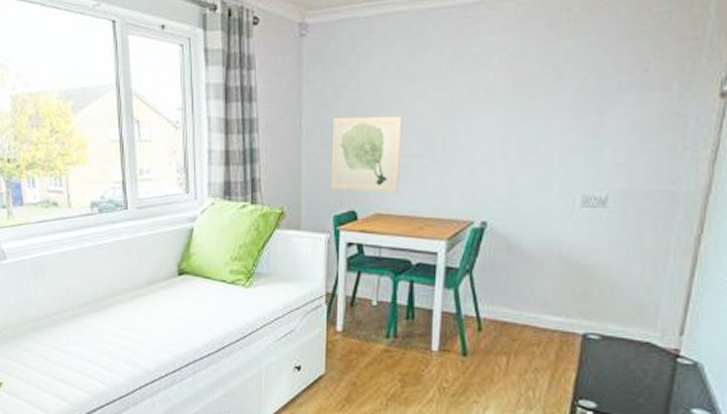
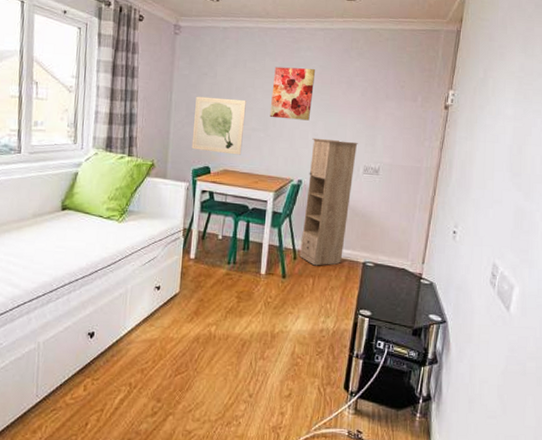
wall art: none [436,60,504,137] -> present [269,66,316,121]
storage cabinet: none [486,160,572,340] -> present [300,137,358,266]

